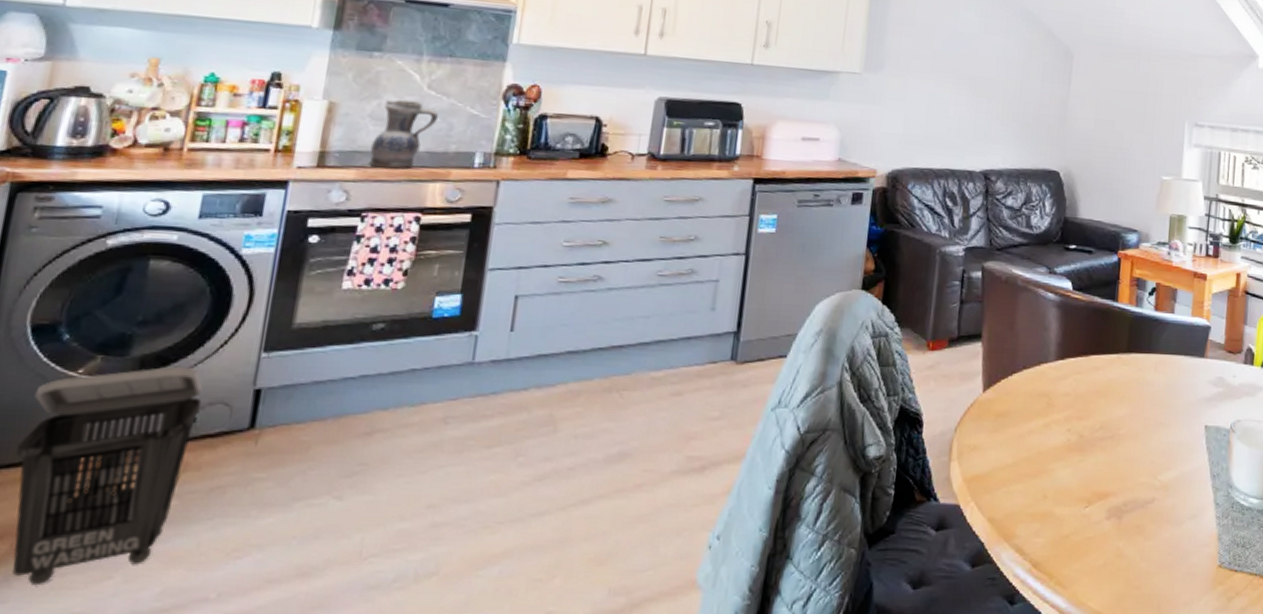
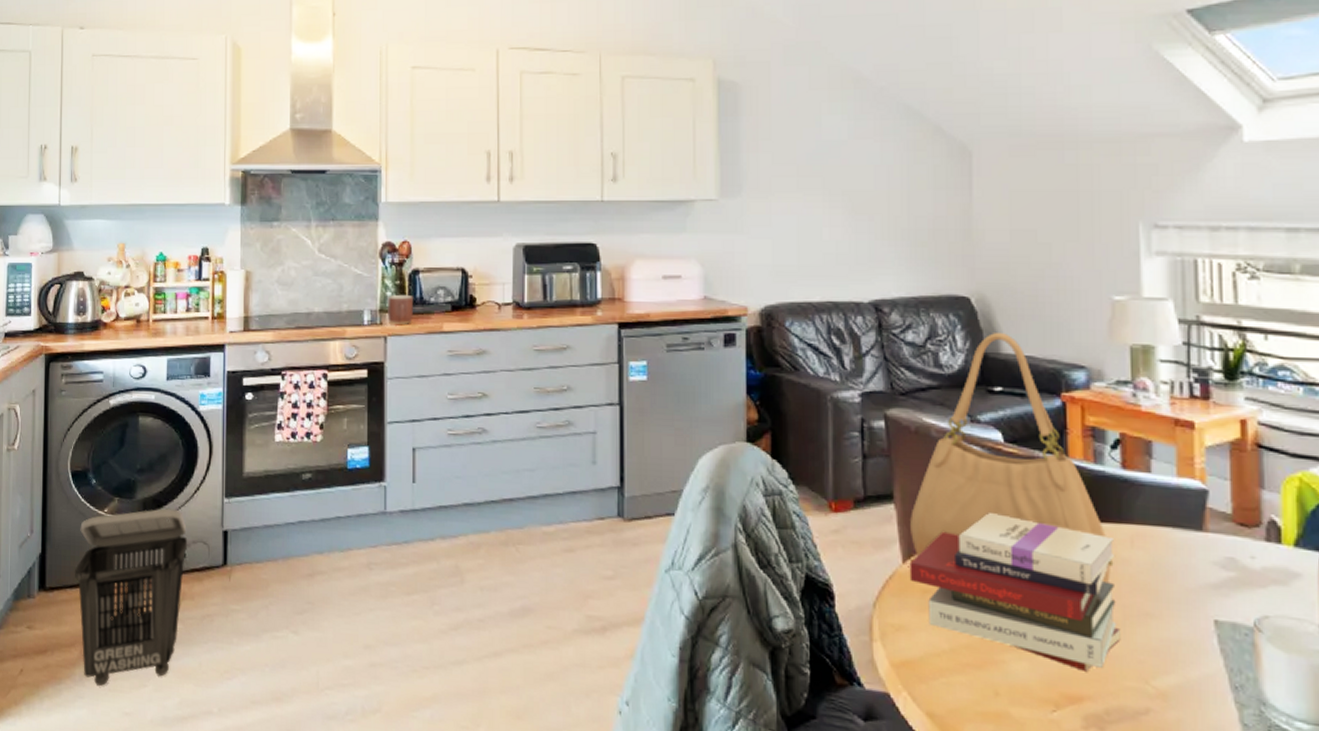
ceramic jug: present [369,99,439,169] -> none [281,265,331,330]
mug: none [503,138,538,170] -> present [386,294,414,325]
books: none [987,347,1143,473] -> present [909,511,1121,671]
handbag: none [992,200,1142,401] -> present [910,331,1114,584]

